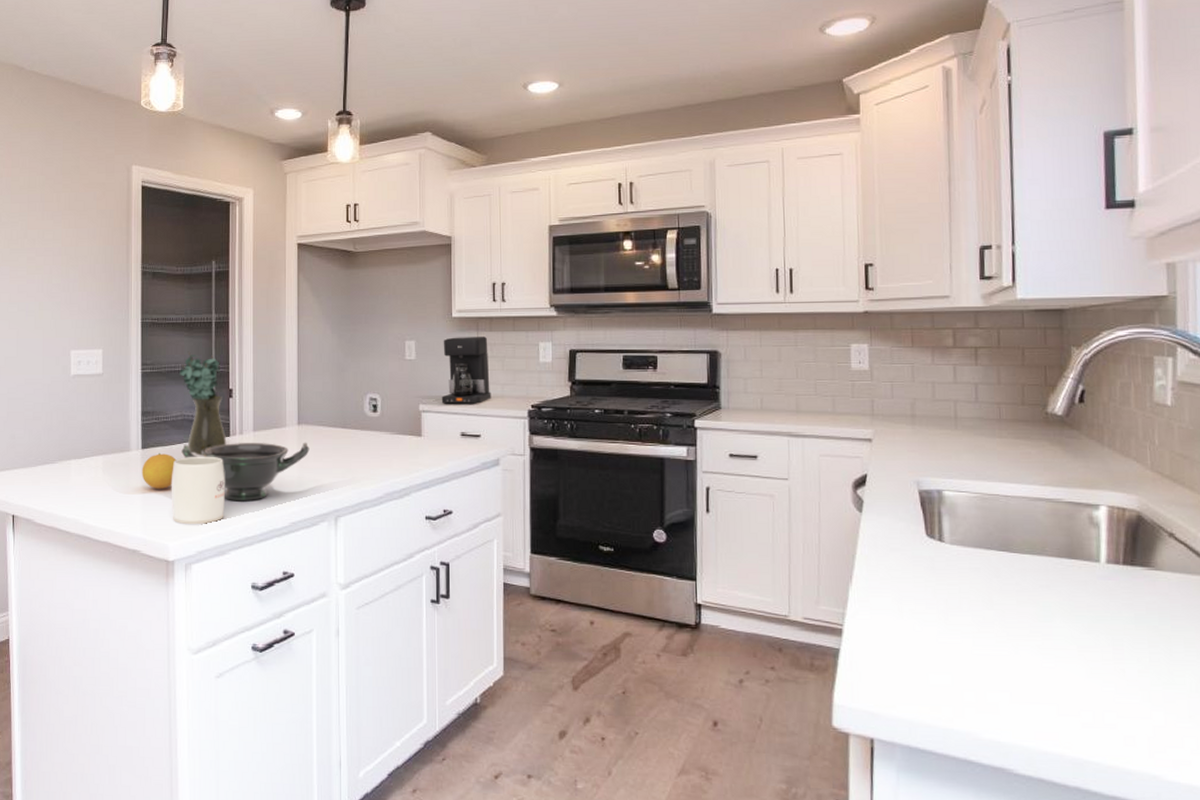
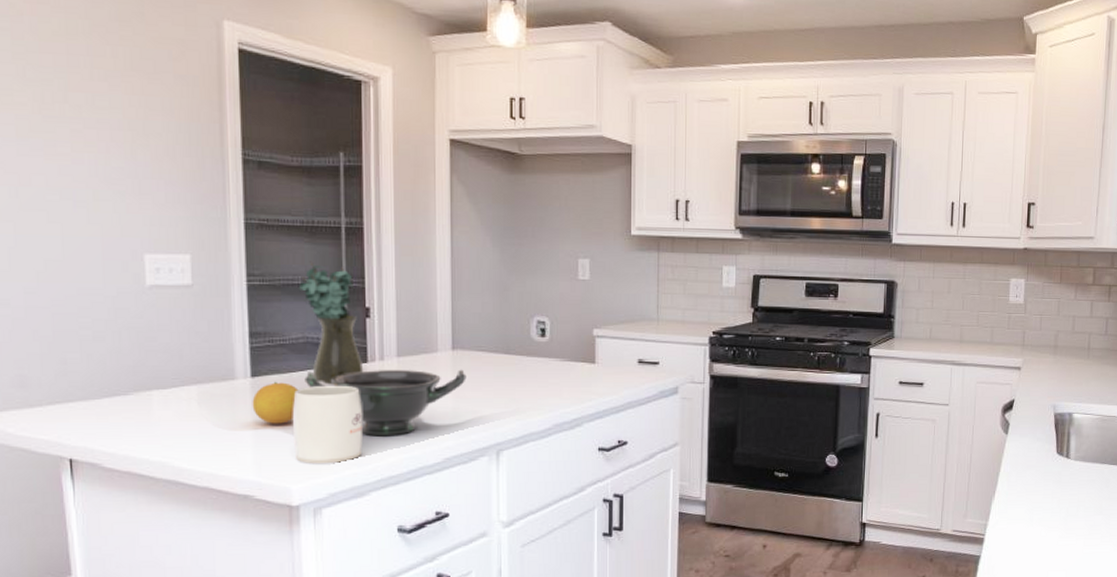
coffee maker: present [441,337,491,404] -> none [617,257,672,329]

